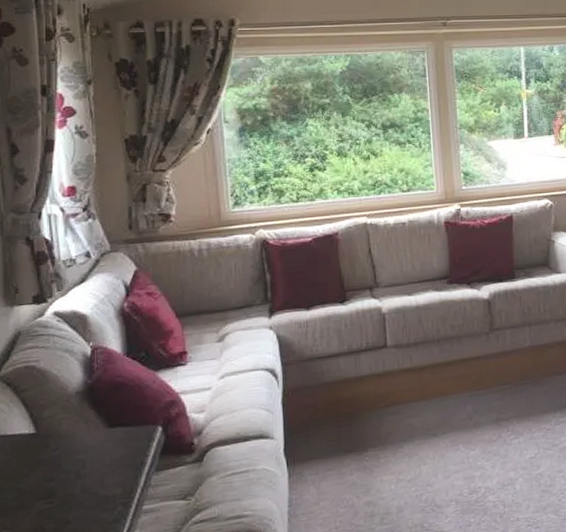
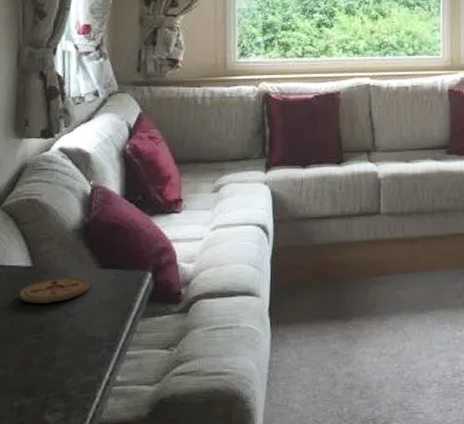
coaster: none [24,439,99,470] -> present [19,277,90,304]

